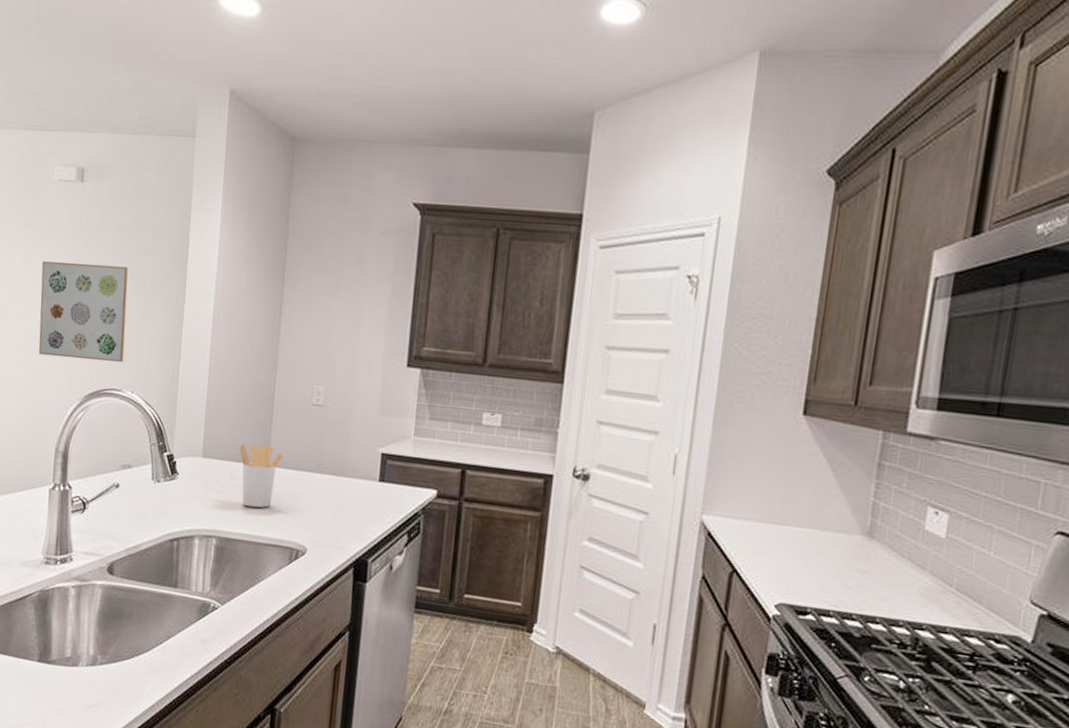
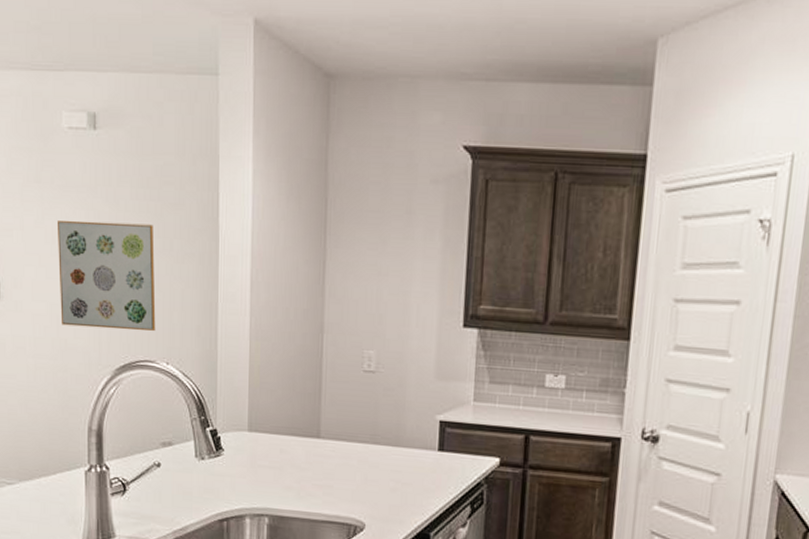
utensil holder: present [239,444,283,508] -> none [287,416,335,484]

